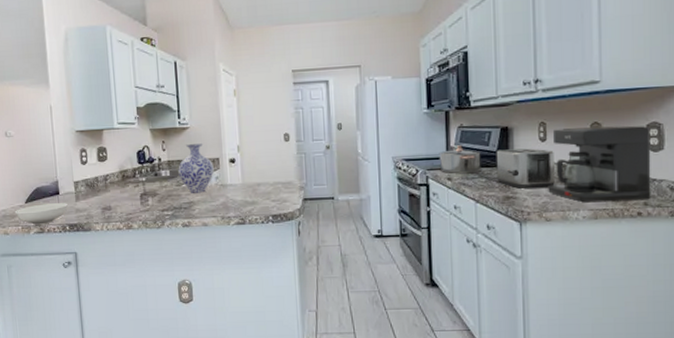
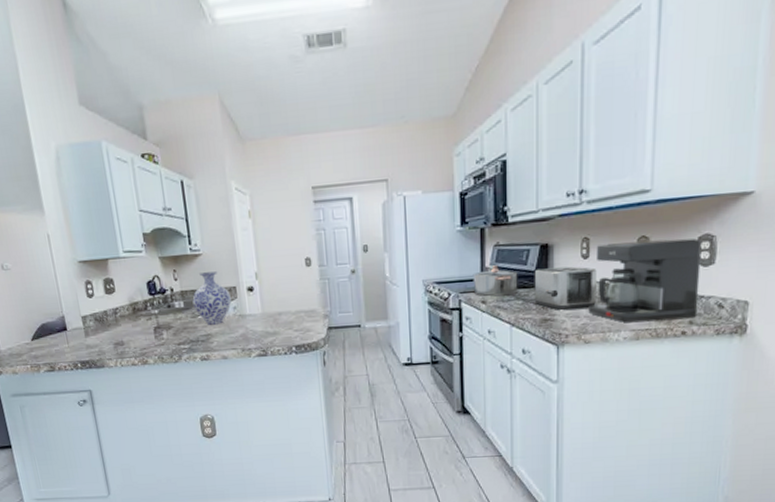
bowl: present [14,203,69,225] -> none [21,339,78,363]

